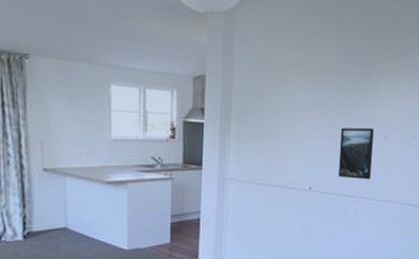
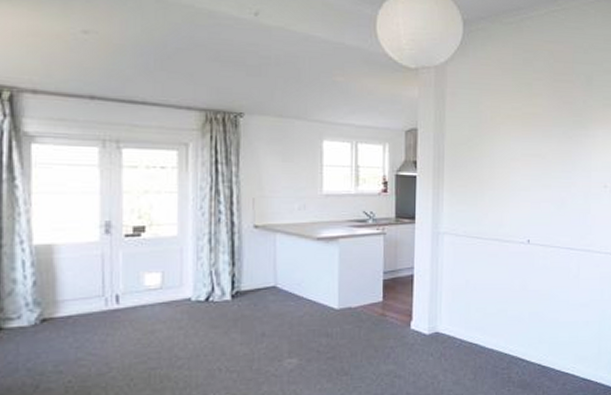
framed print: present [339,127,374,180] -> none [557,177,593,232]

